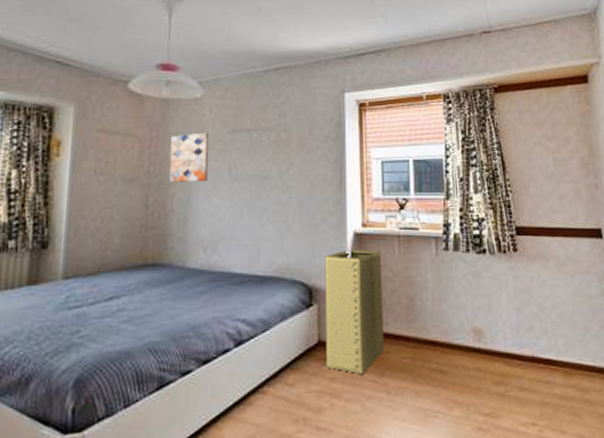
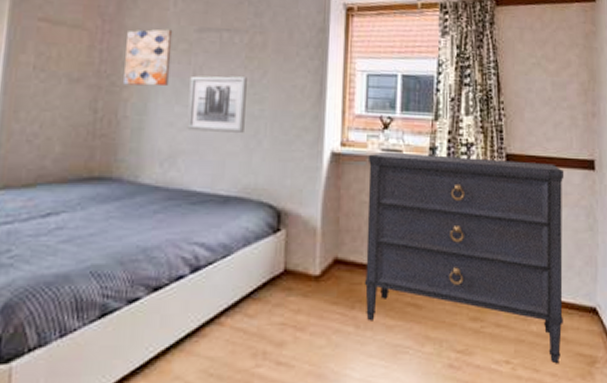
wall art: none [225,170,275,219] -> present [187,75,247,133]
laundry hamper: present [325,249,384,375] -> none [292,170,359,307]
dresser: none [388,230,586,425] -> present [365,151,565,364]

